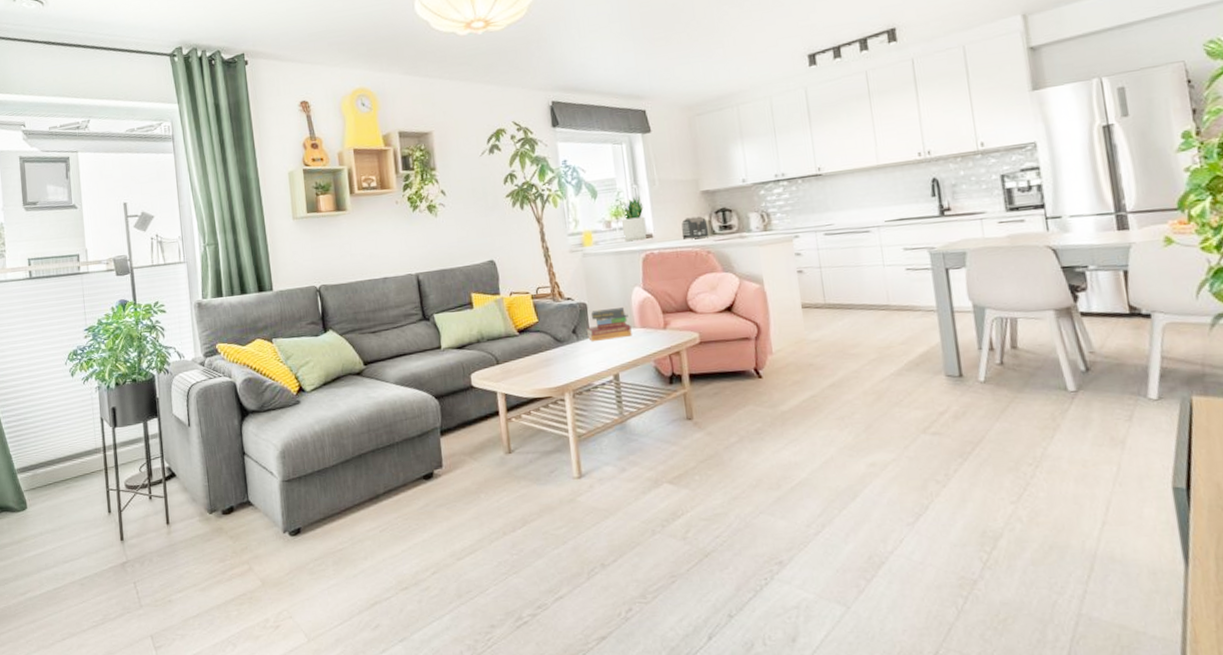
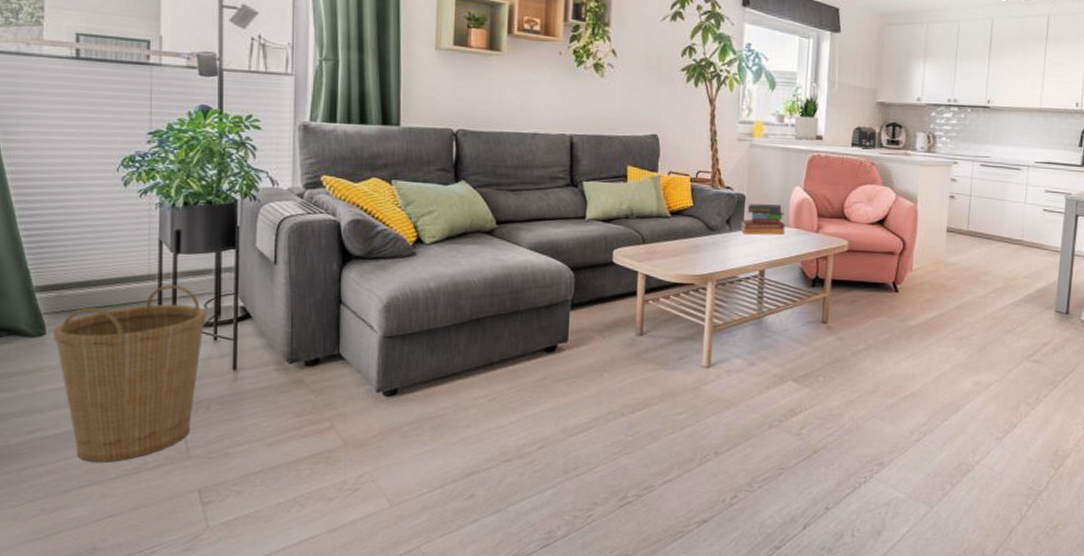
basket: none [31,454,142,616] -> present [52,284,206,462]

